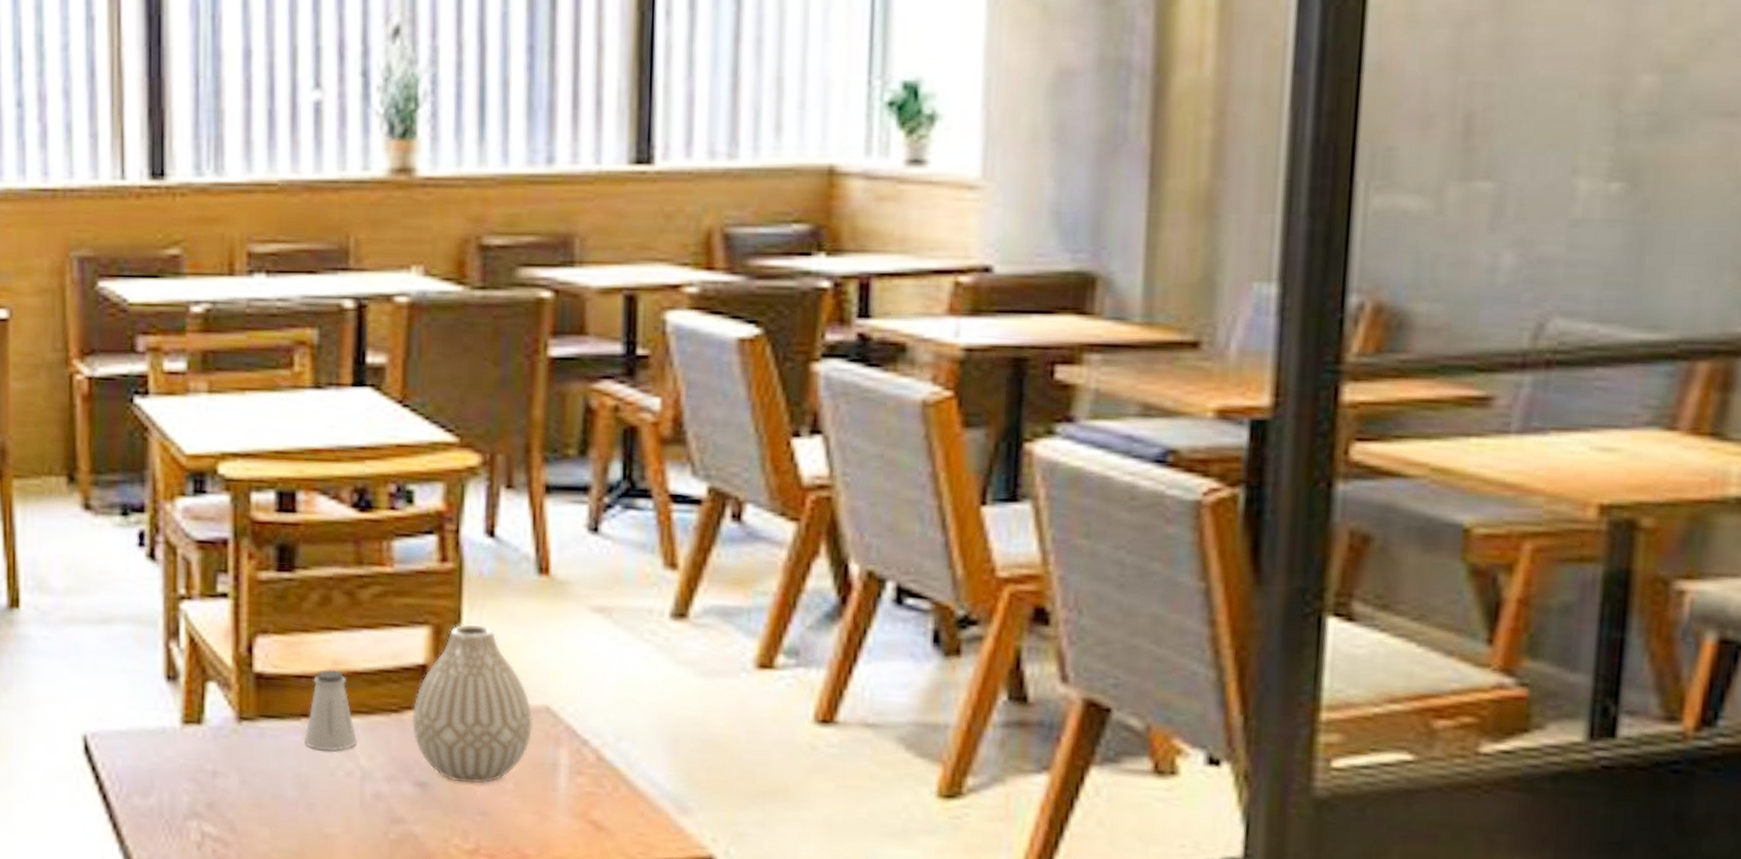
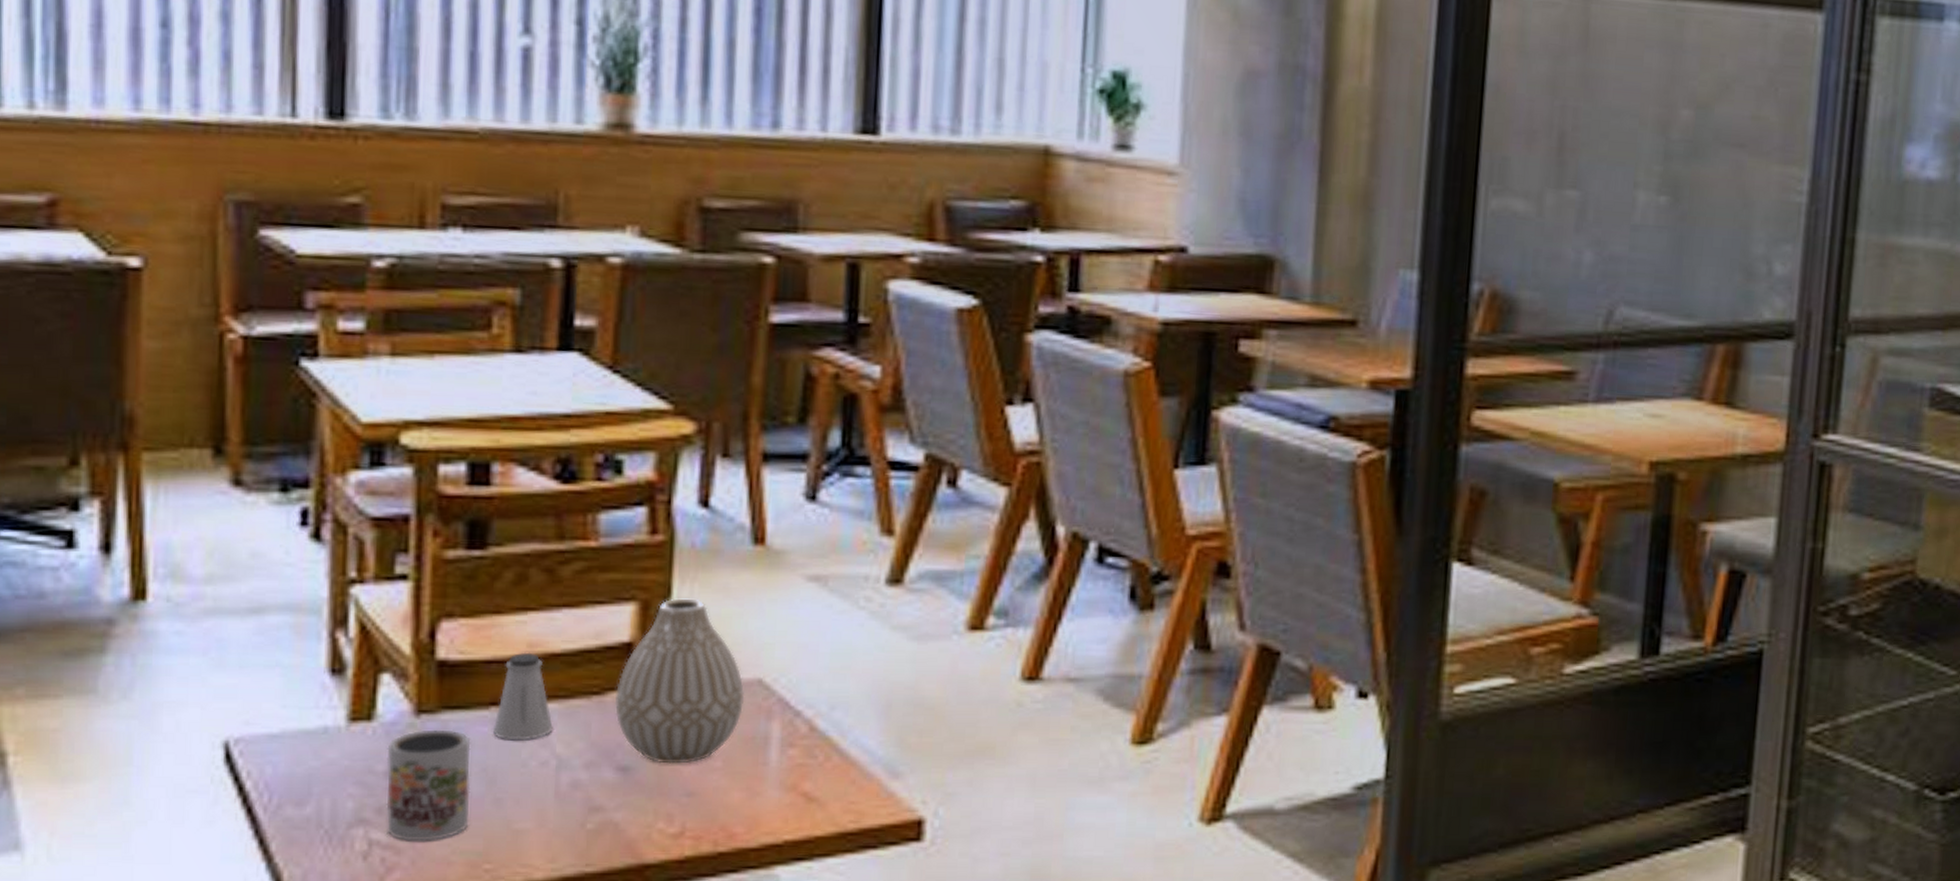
mug: none [214,735,286,838] -> present [386,729,471,841]

